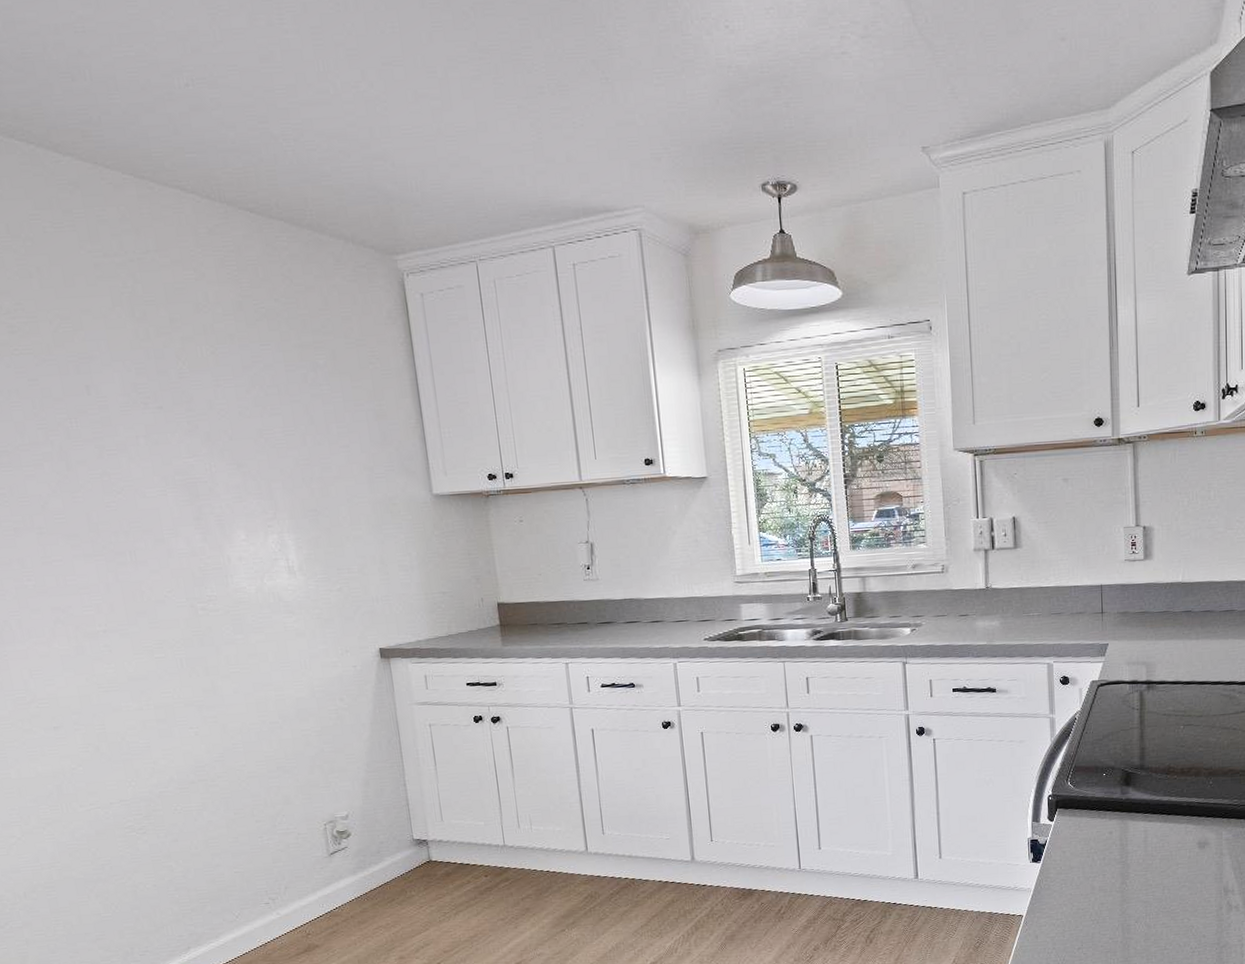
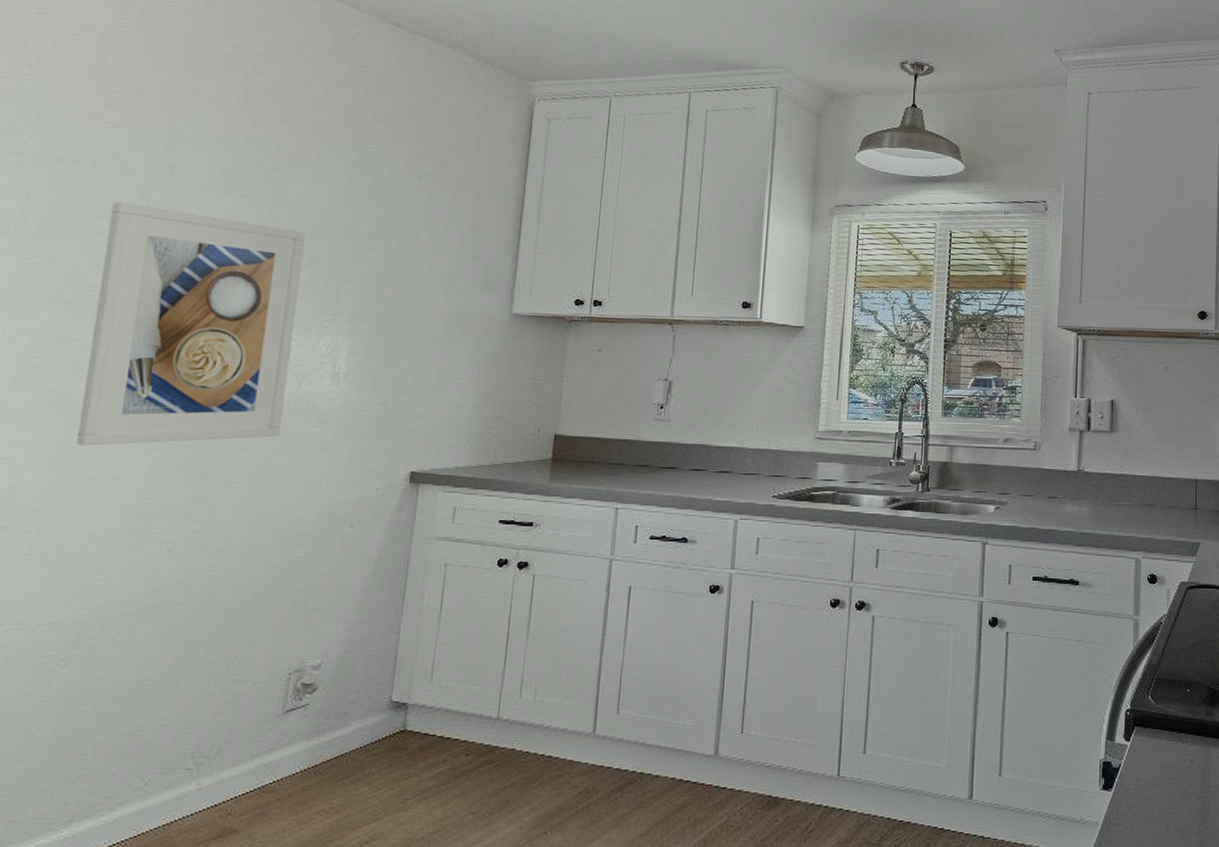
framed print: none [46,427,258,653] -> present [75,202,306,446]

